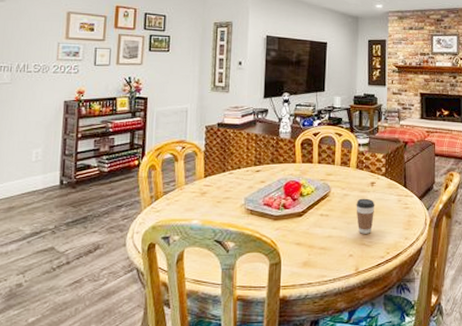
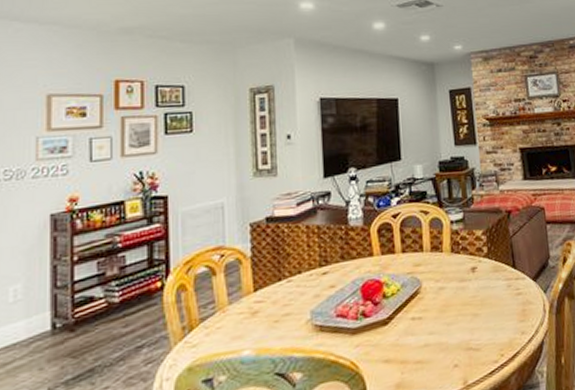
coffee cup: present [356,198,375,234] -> none [455,288,480,336]

